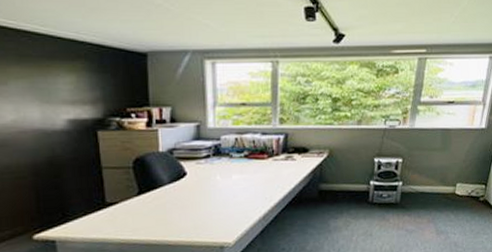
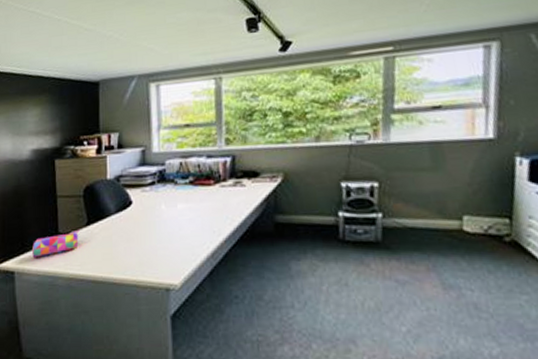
pencil case: none [74,198,130,227] -> present [31,229,80,258]

